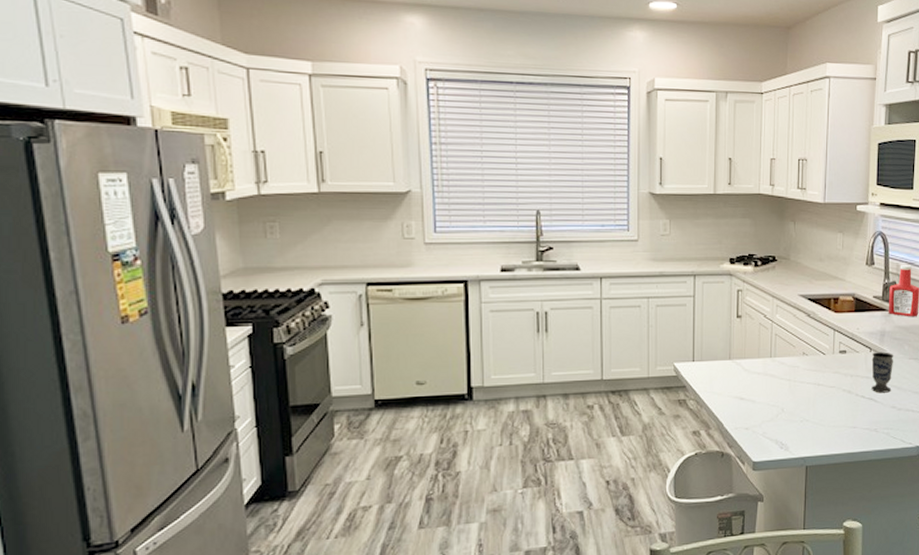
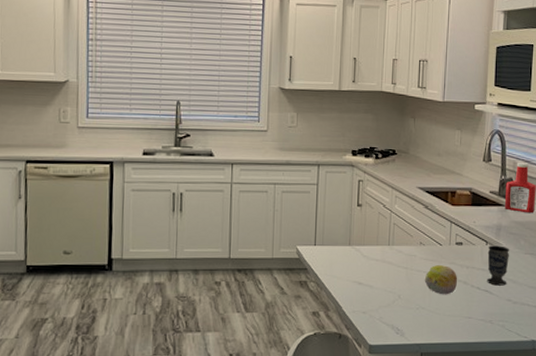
fruit: none [808,375,841,406] -> present [424,265,457,295]

